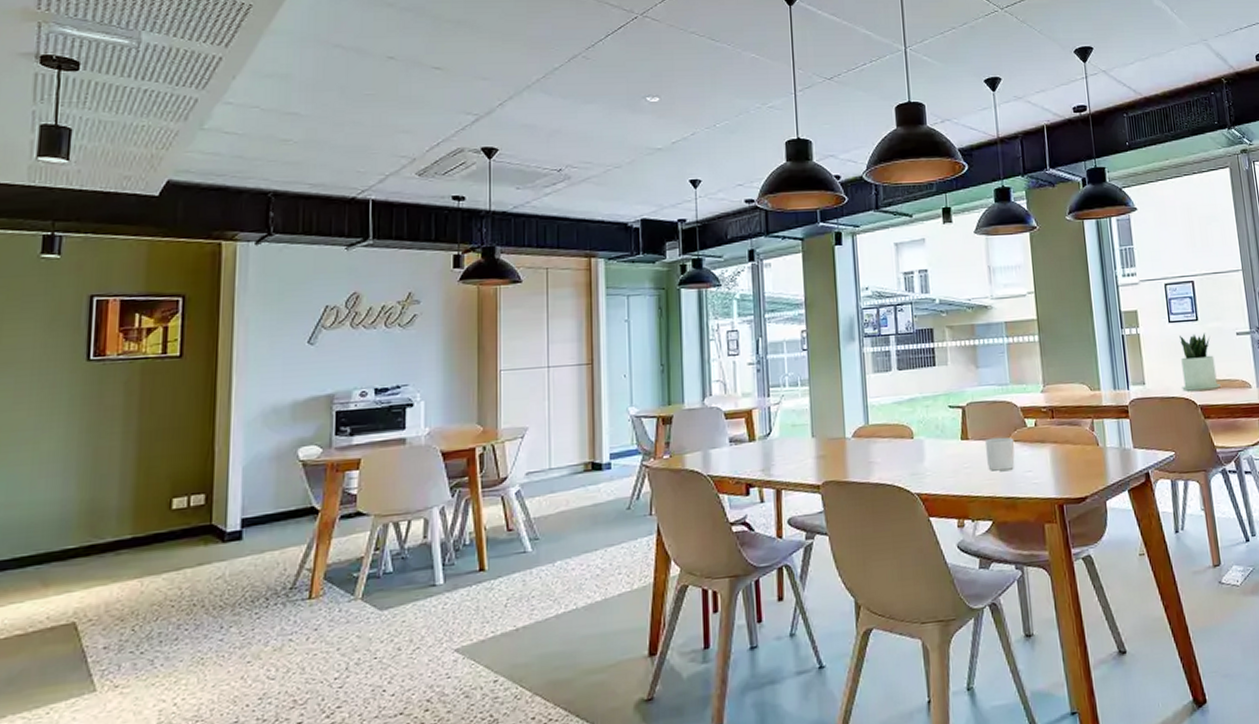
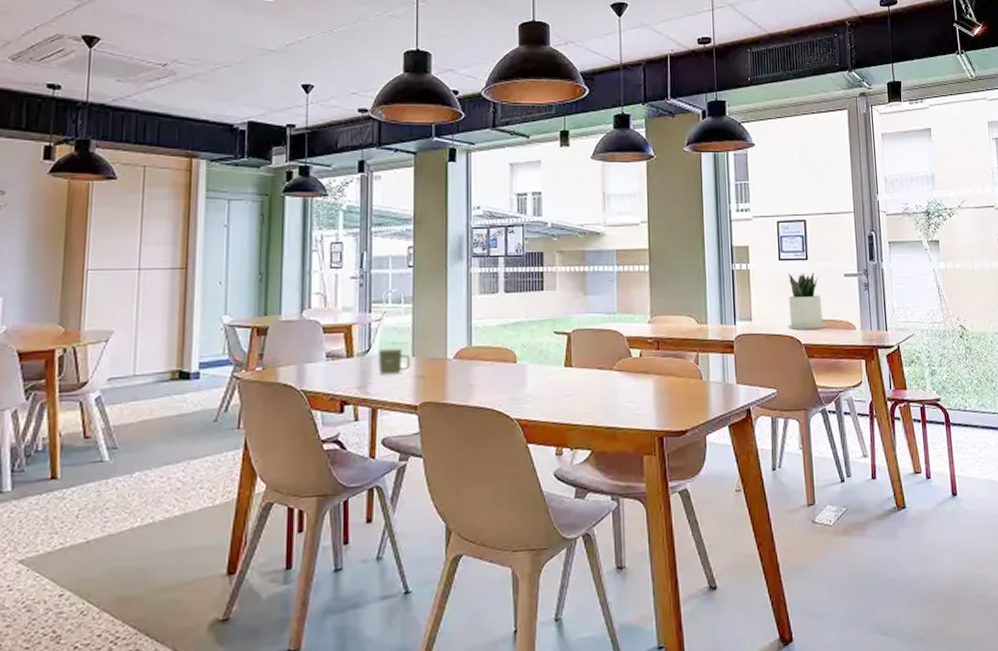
mug: none [779,429,811,458] -> present [379,347,411,376]
mug: present [984,437,1015,471] -> none [588,366,618,400]

